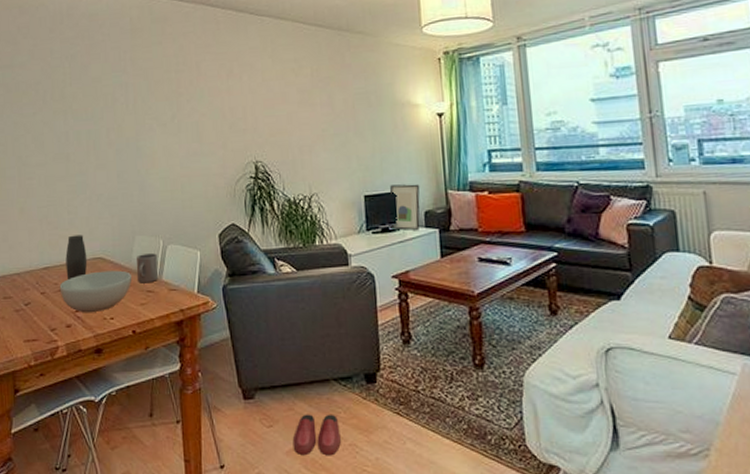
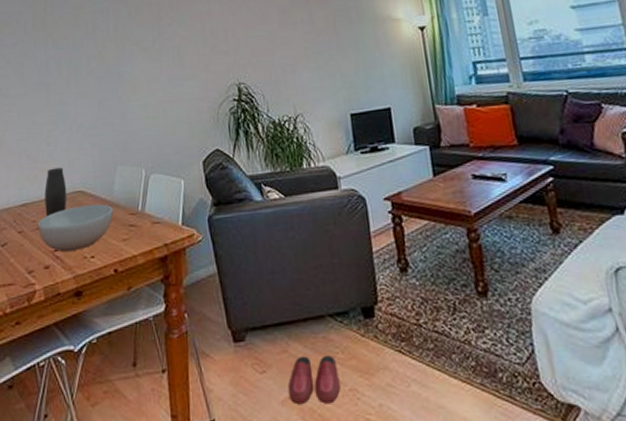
cup: present [136,253,159,284] -> none [117,184,142,217]
picture frame: present [389,184,421,231] -> none [376,99,409,149]

